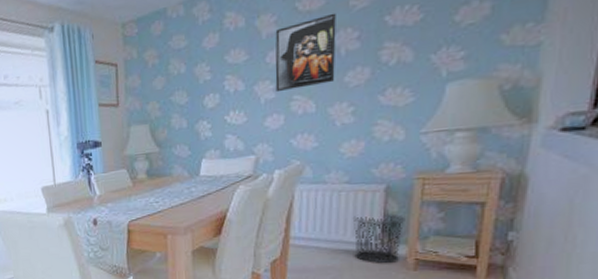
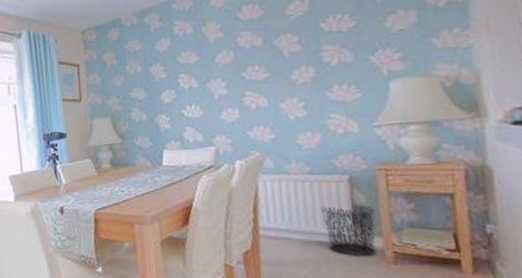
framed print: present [275,13,336,93] -> none [221,21,283,89]

